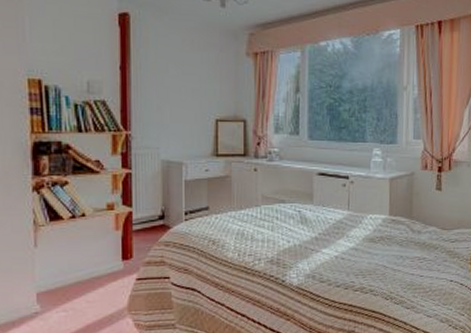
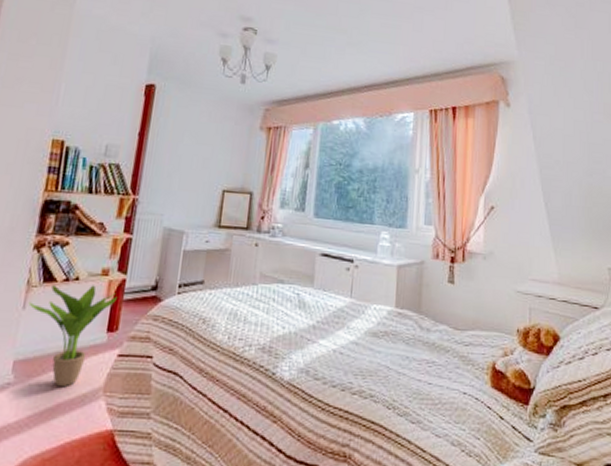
potted plant: none [39,219,126,311] -> present [28,285,117,387]

